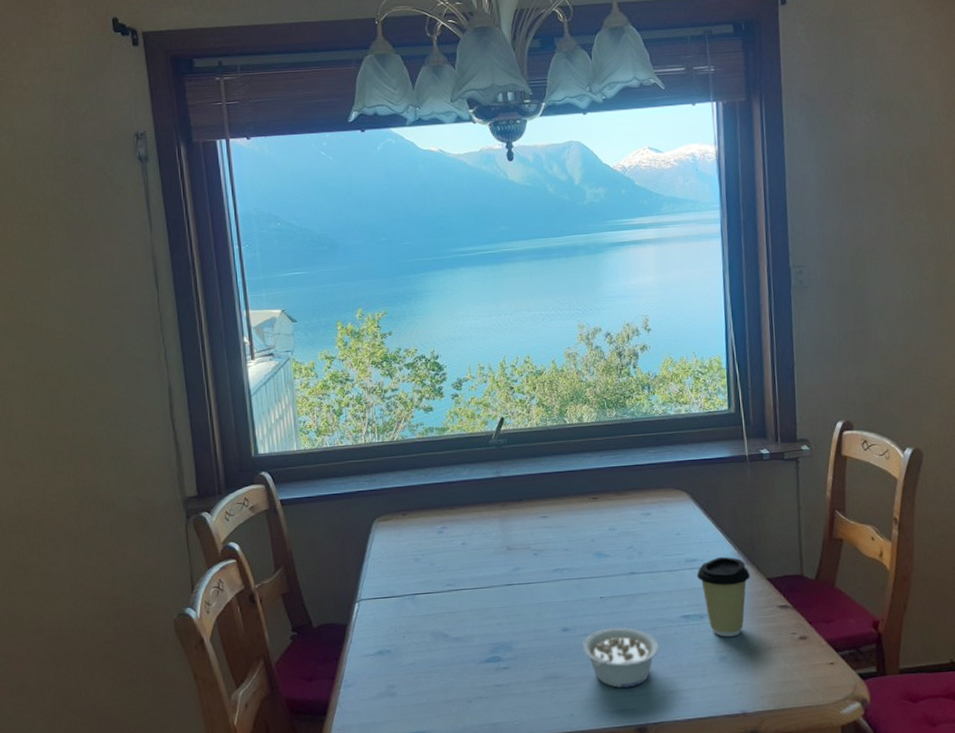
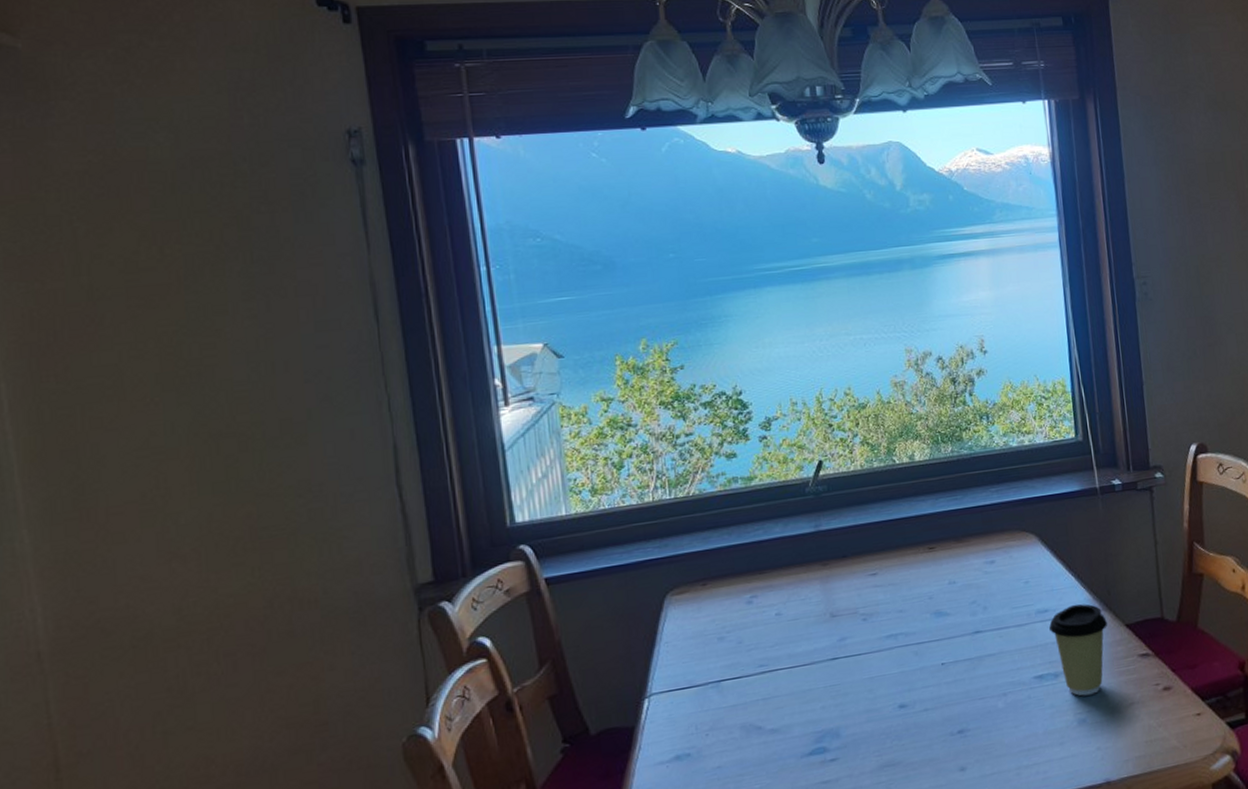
legume: present [582,627,660,688] -> none [922,696,1012,769]

